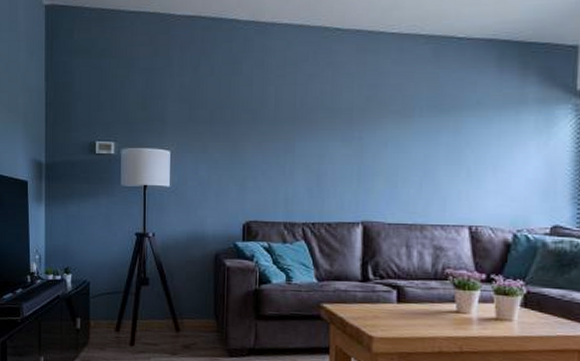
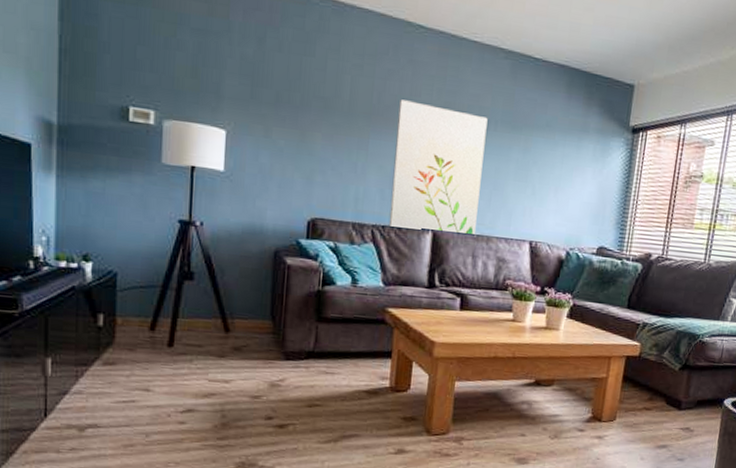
wall art: none [318,100,412,226] -> present [388,99,488,234]

